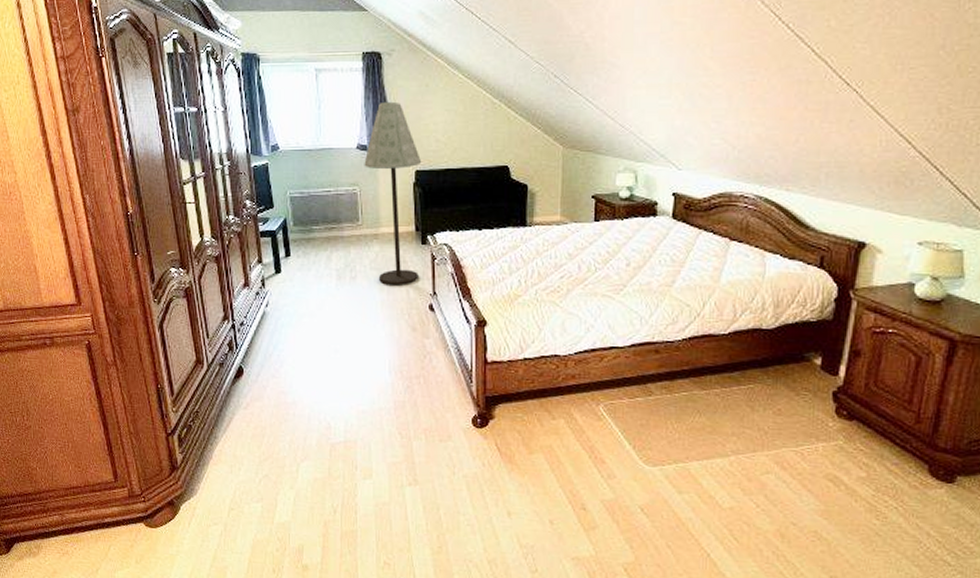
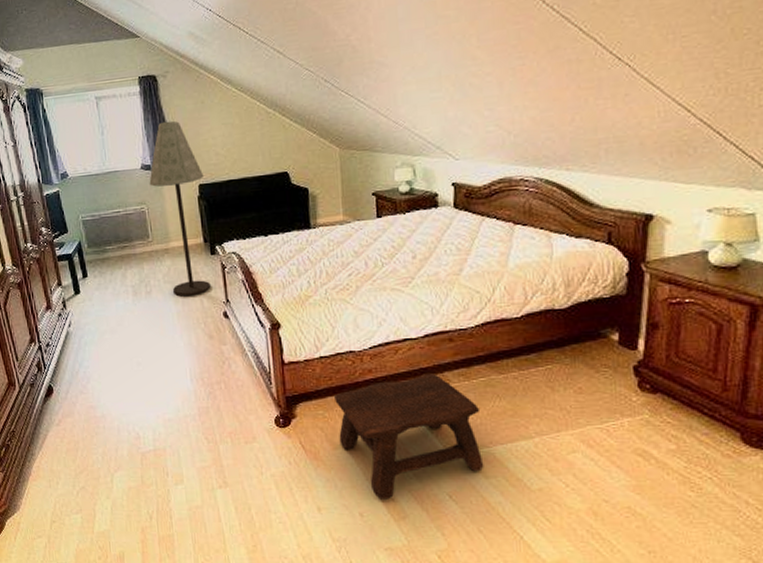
stool: none [535,384,680,508] -> present [334,374,484,500]

